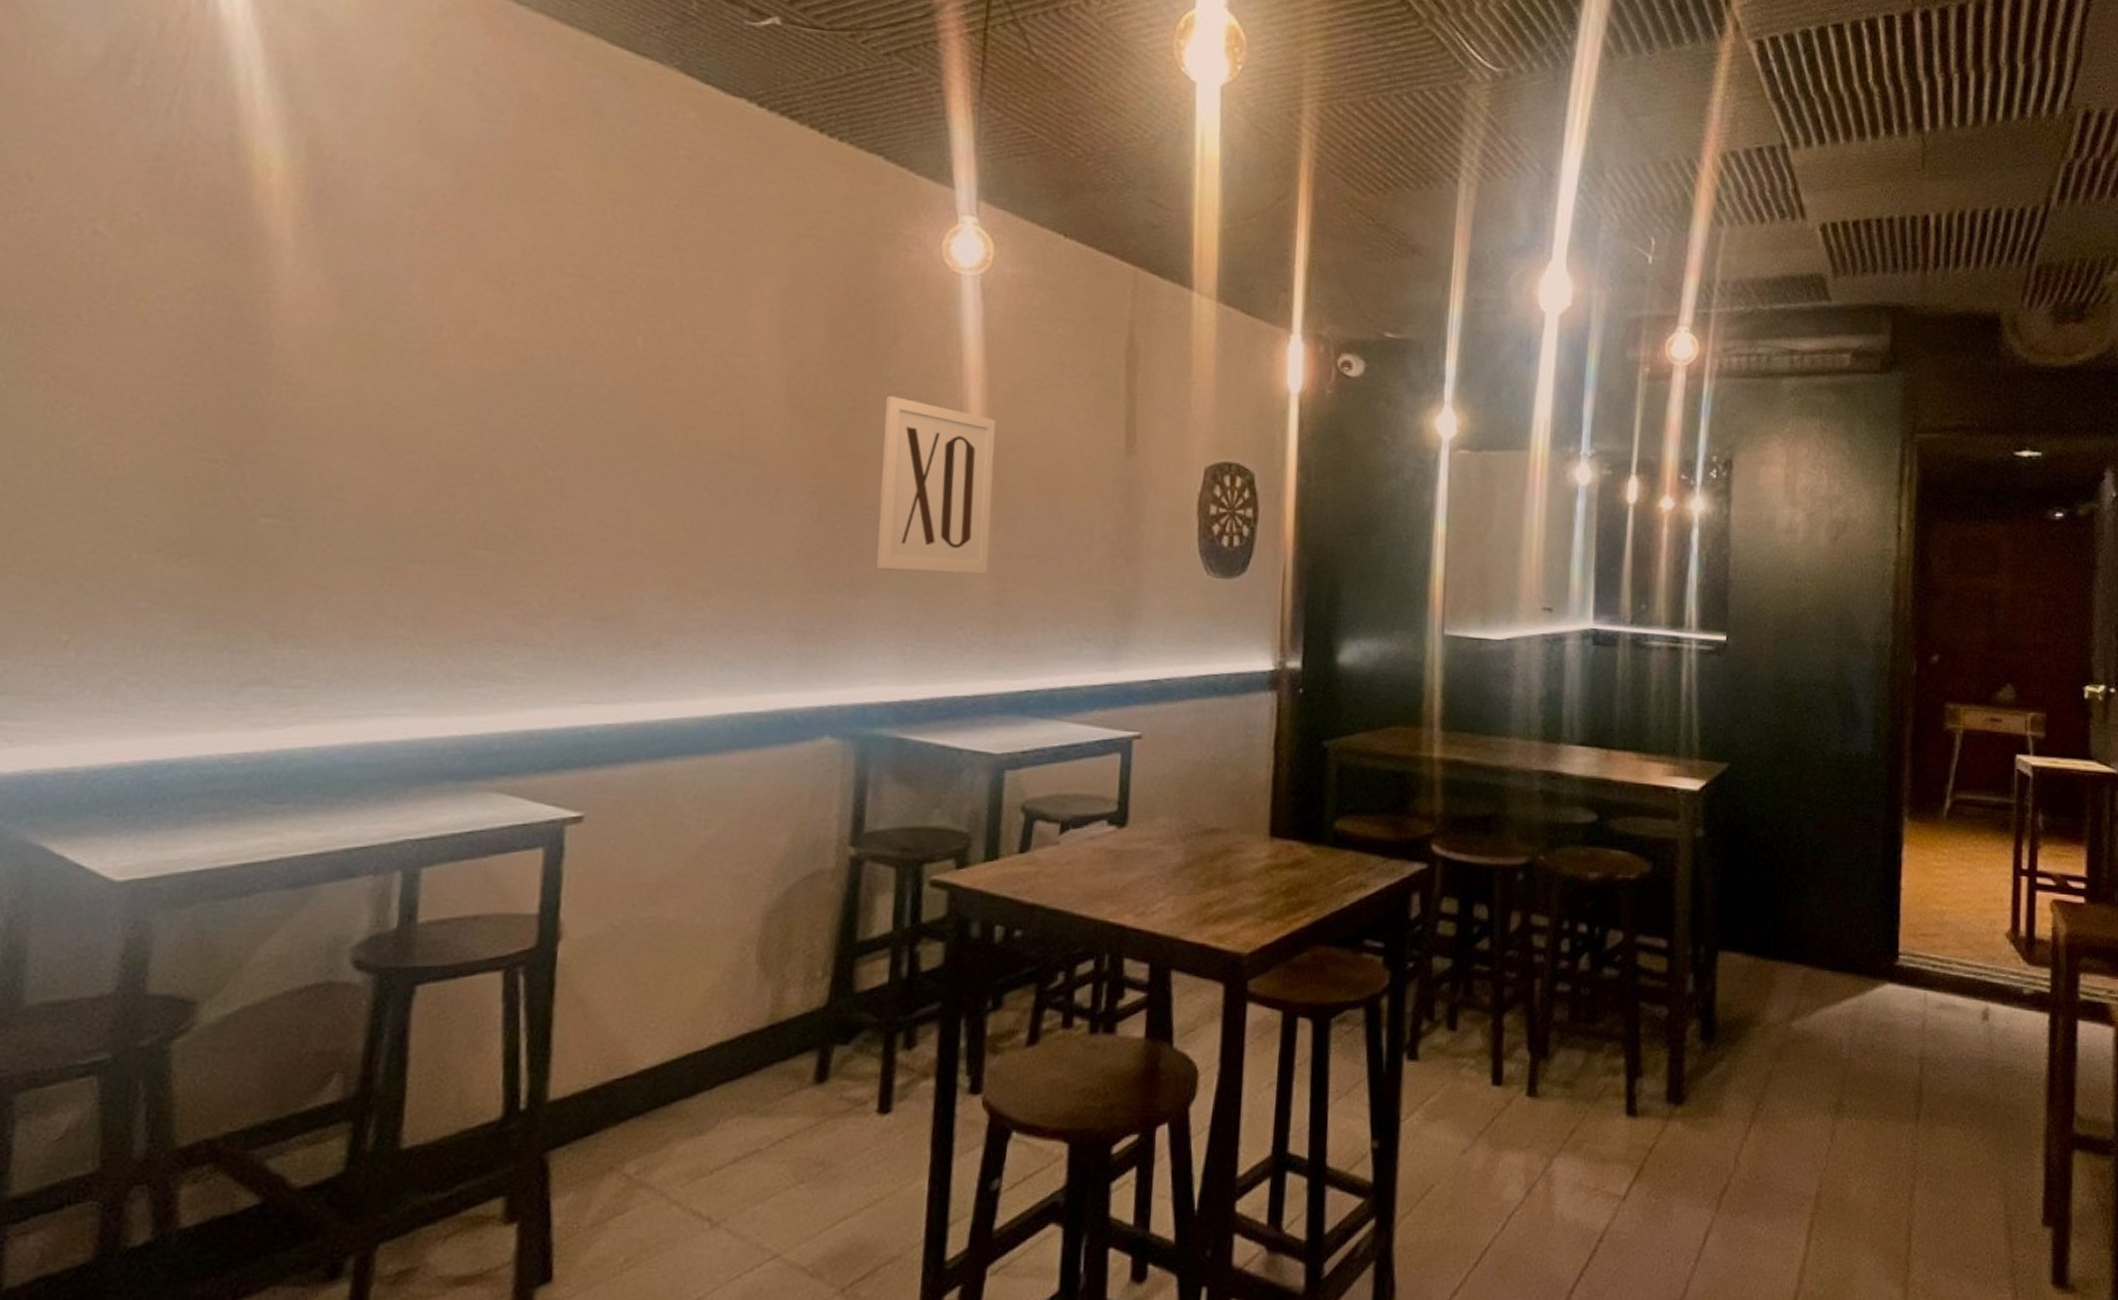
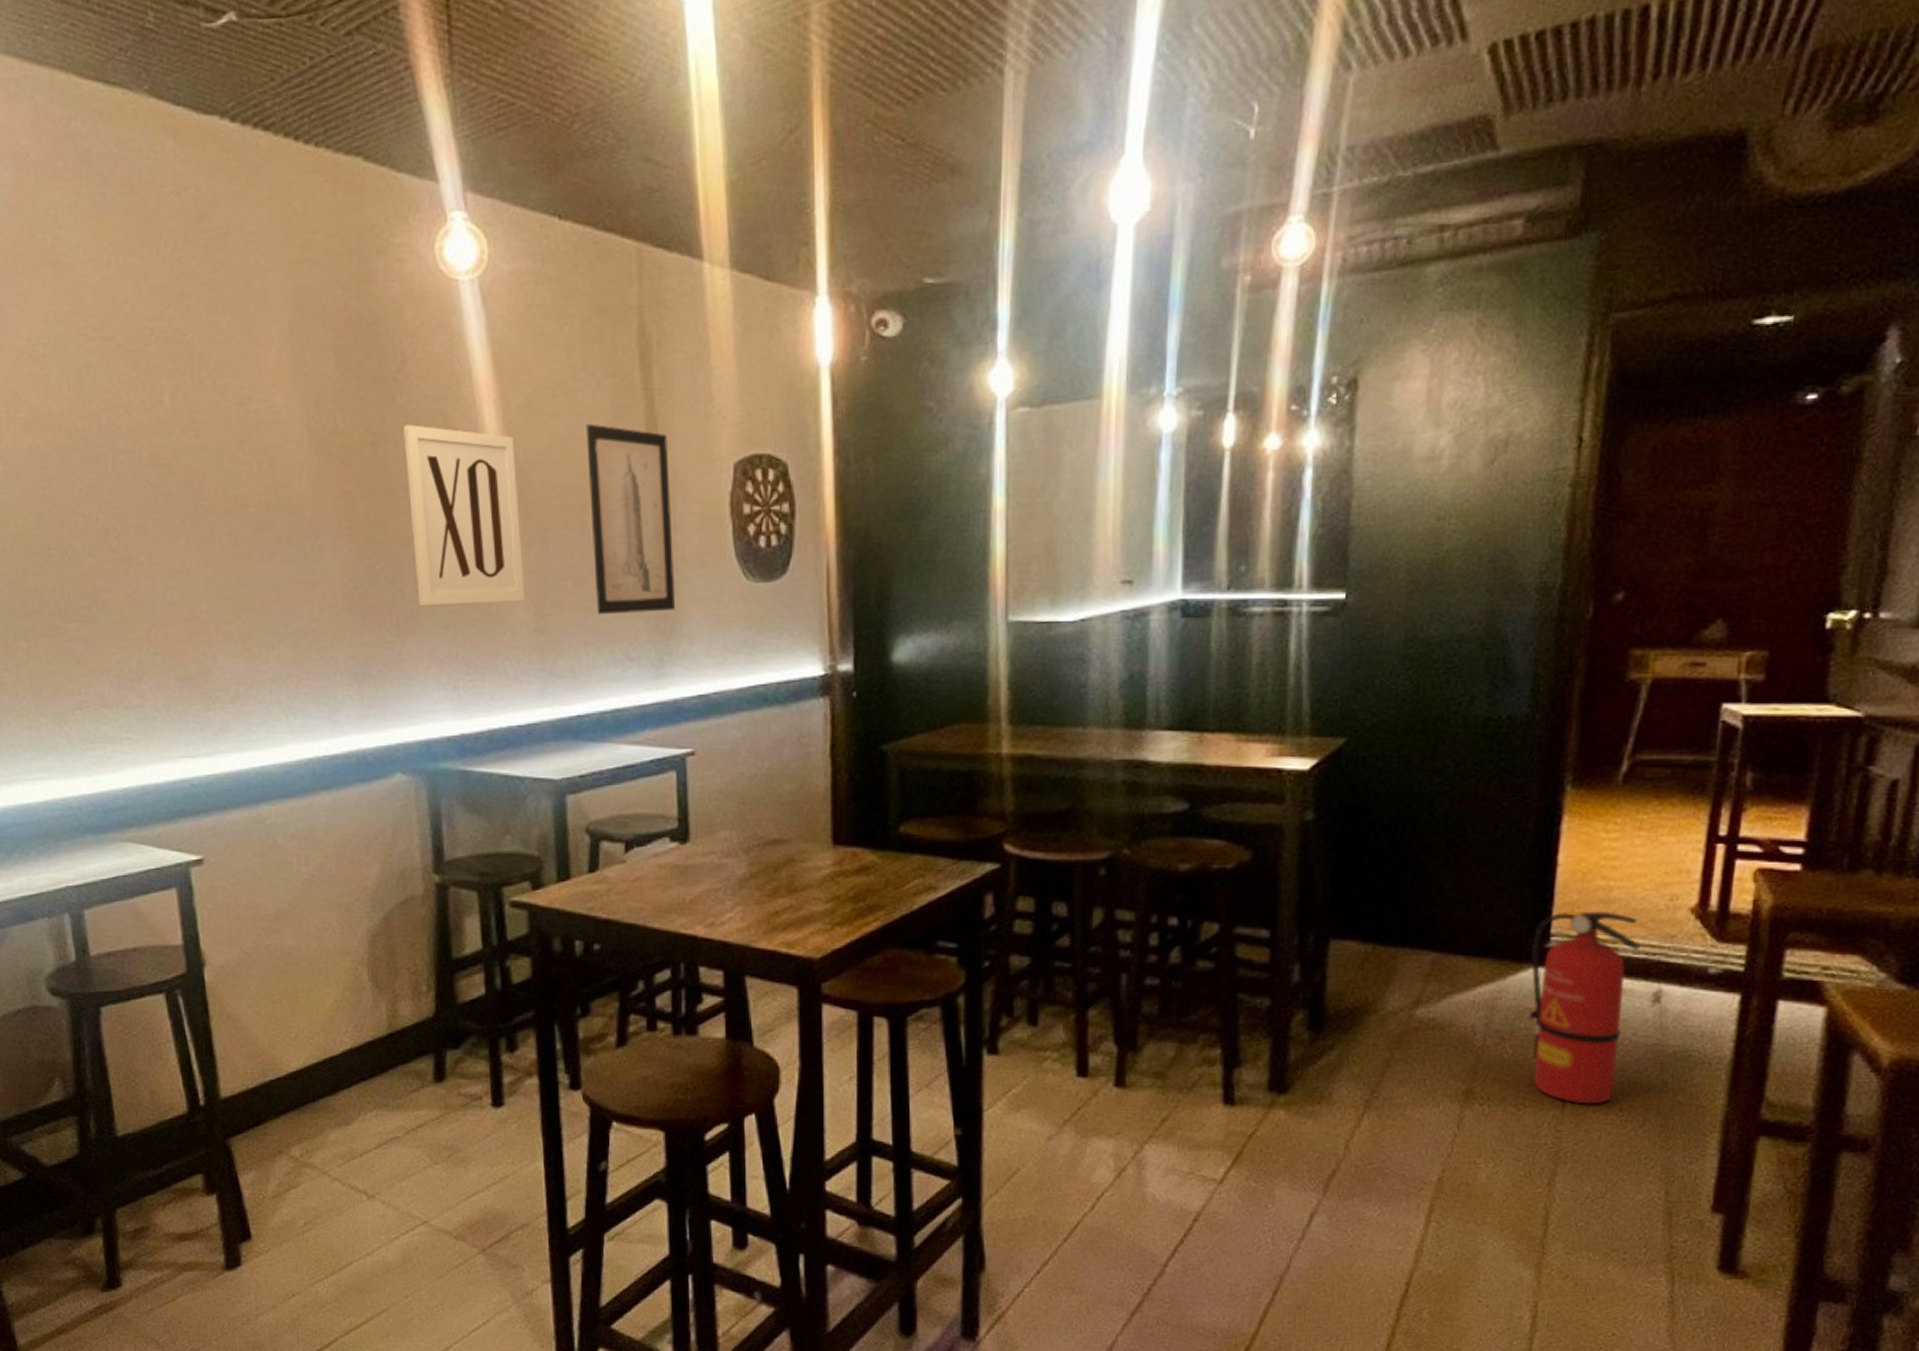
wall art: none [1058,416,1145,597] -> present [586,423,676,615]
fire extinguisher: none [1884,933,1969,1118] -> present [1529,911,1640,1105]

